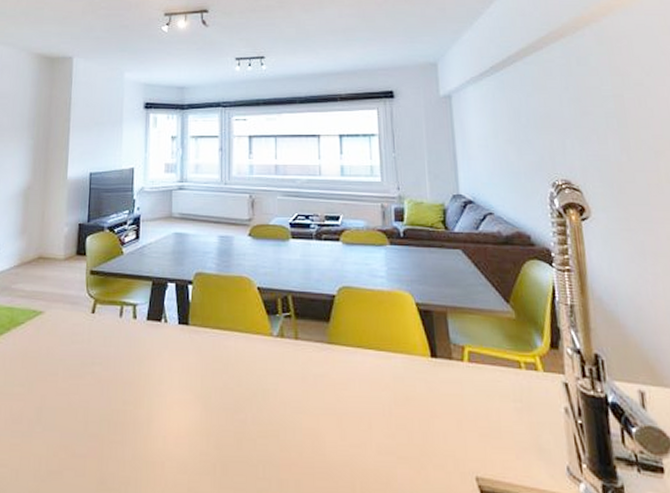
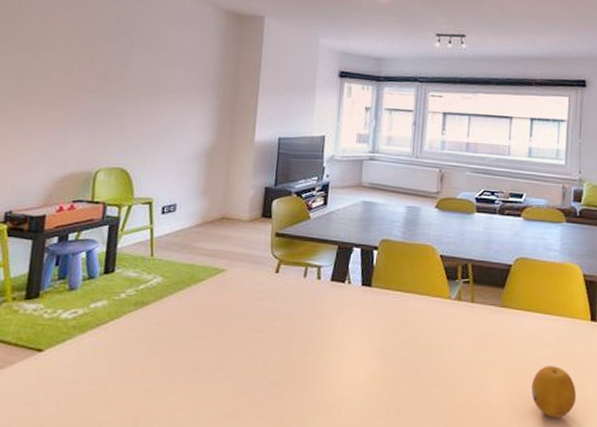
fruit: none [372,412,426,476] -> present [531,366,577,418]

